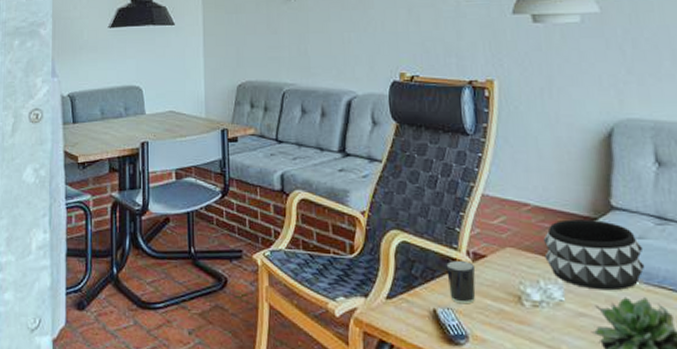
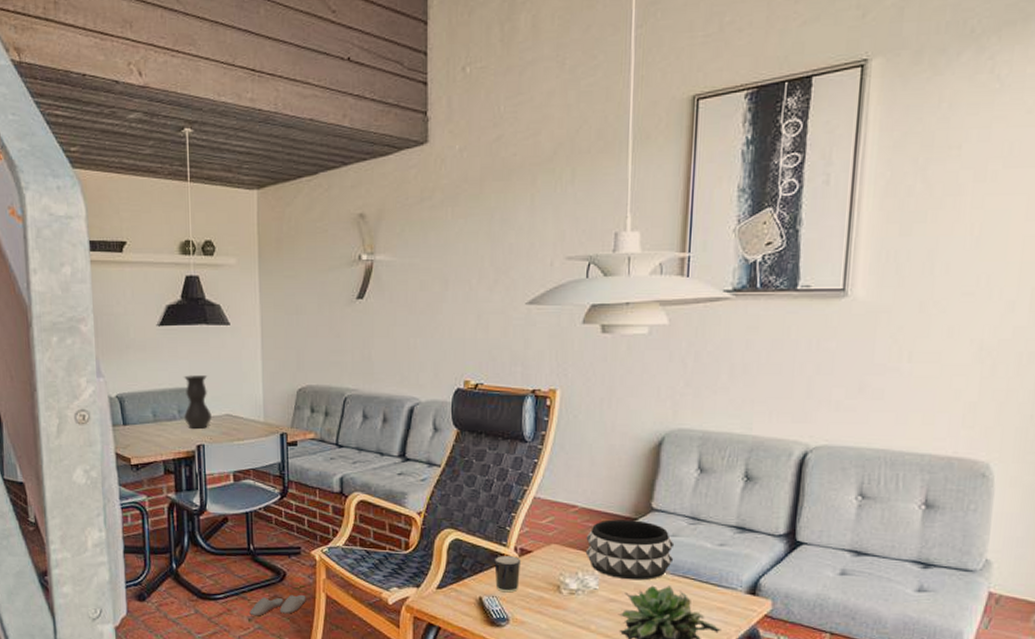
vase: none [130,73,156,127] -> present [183,375,212,430]
slippers: none [190,304,249,329] -> present [249,594,306,616]

